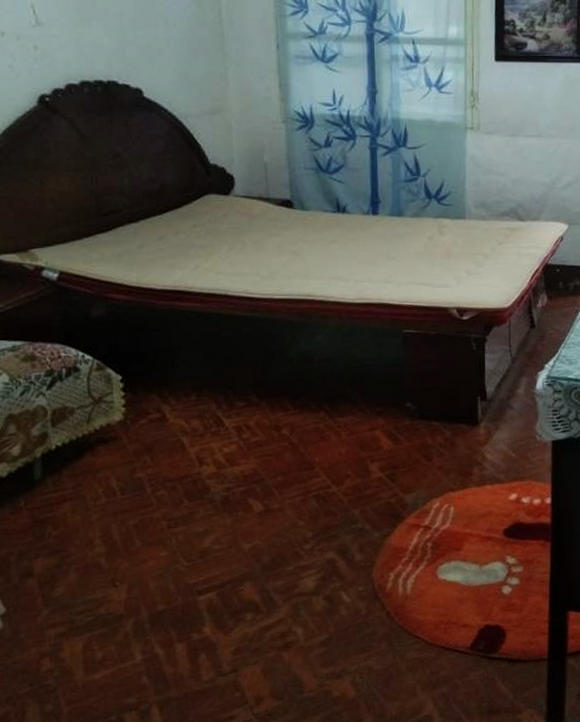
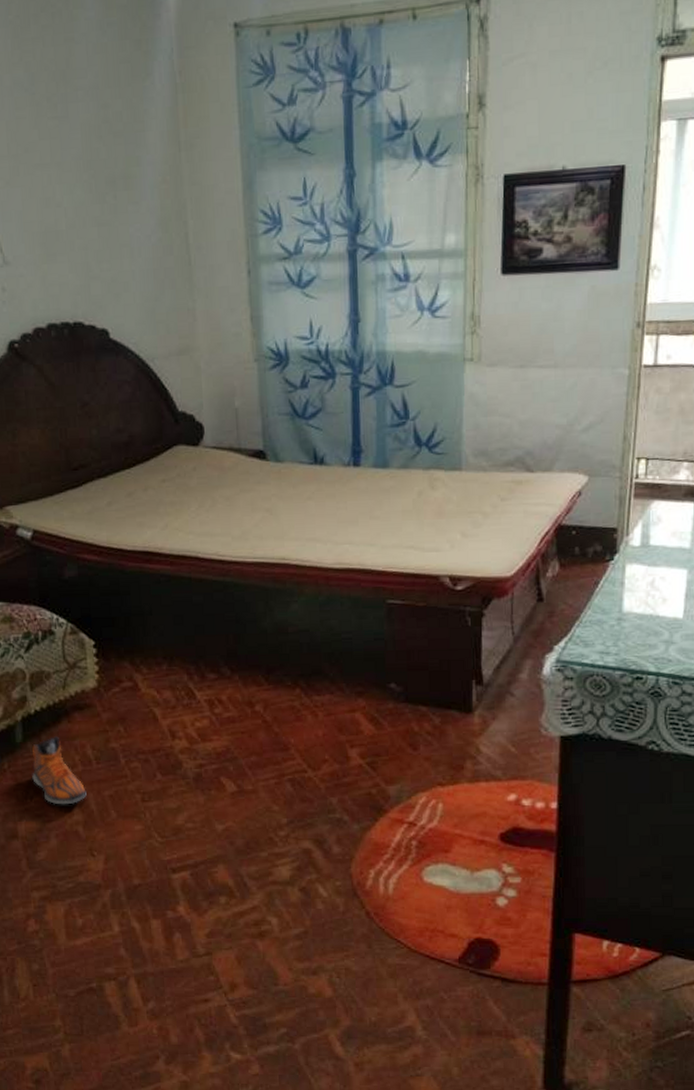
sneaker: none [51,470,110,539] -> present [32,736,87,805]

